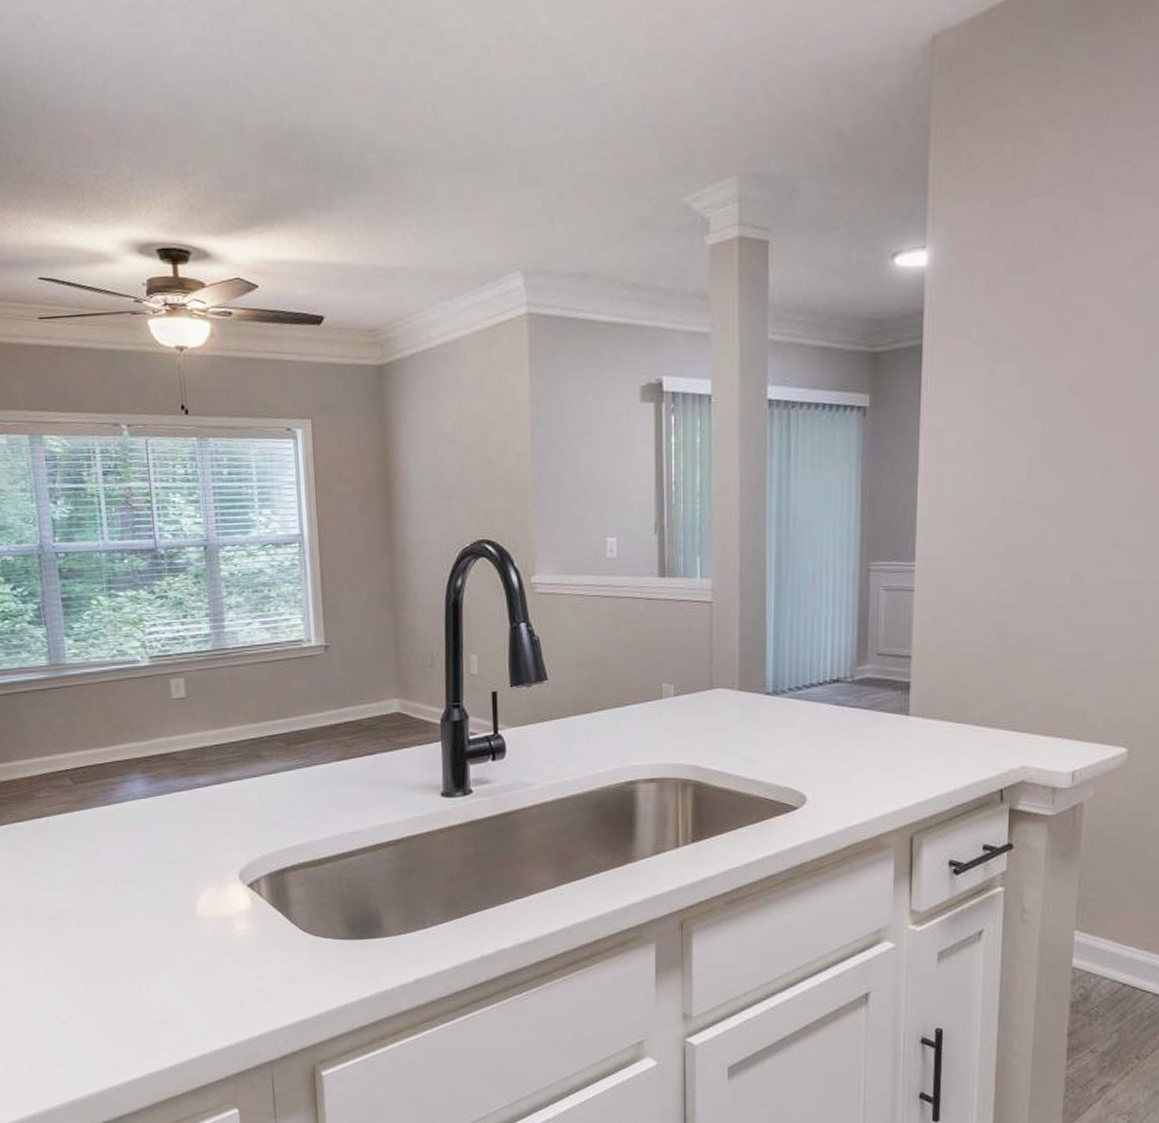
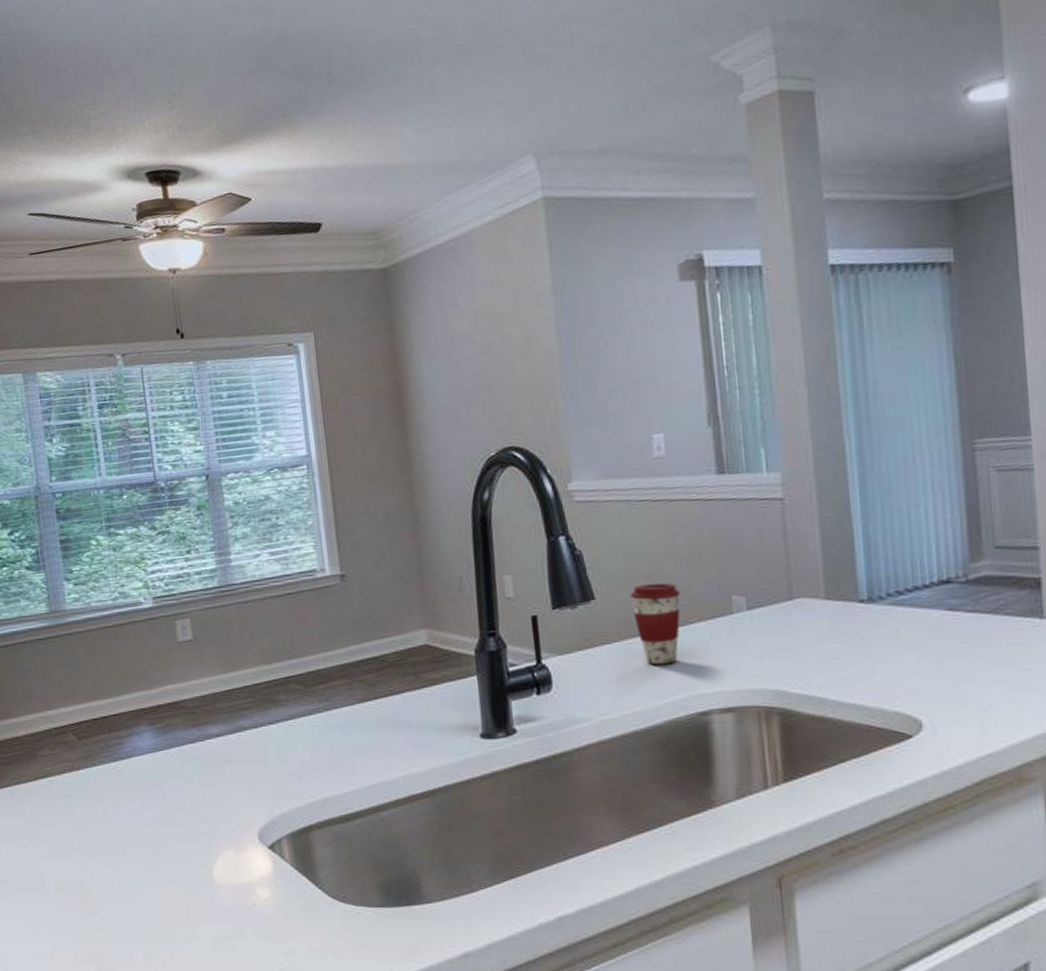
coffee cup: none [578,669,620,740] -> present [630,583,680,665]

